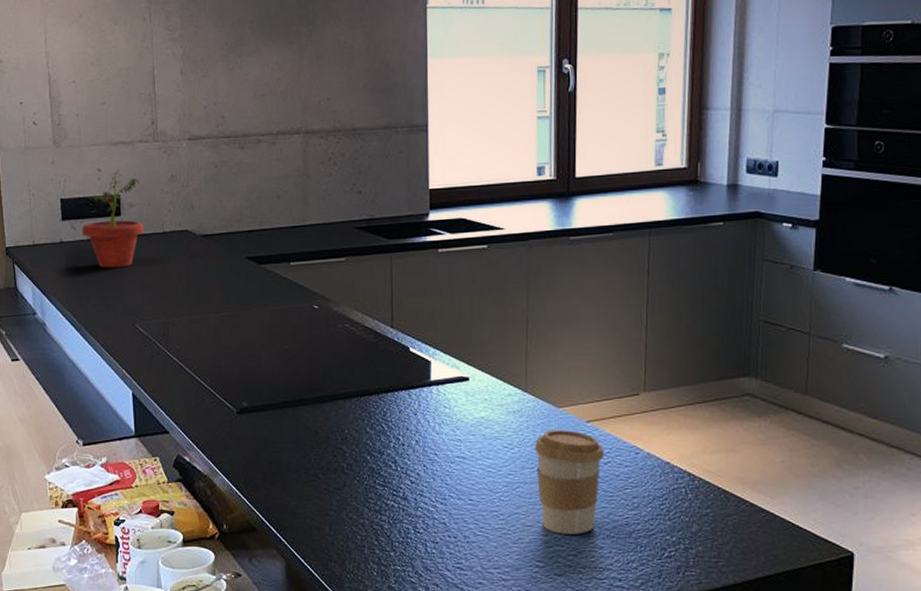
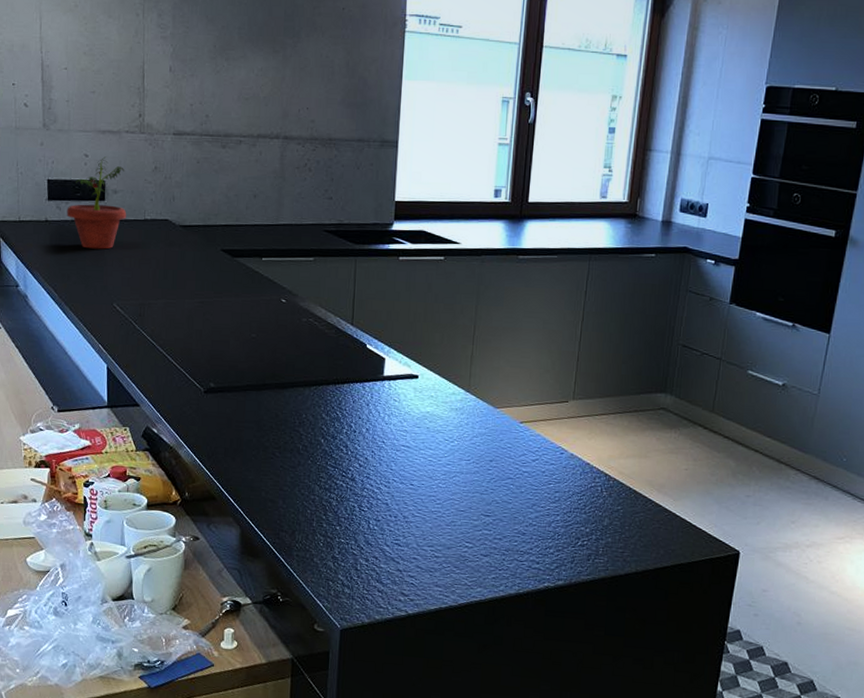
coffee cup: present [534,430,605,534] -> none [472,427,534,521]

